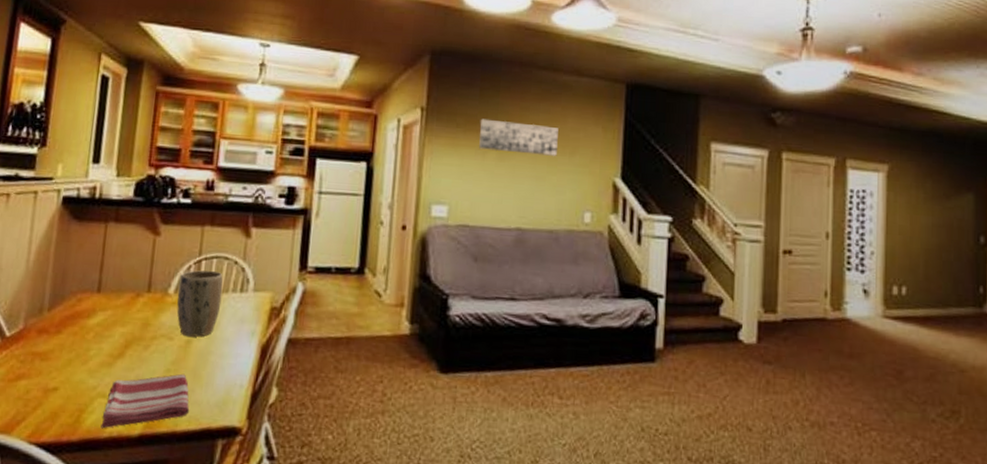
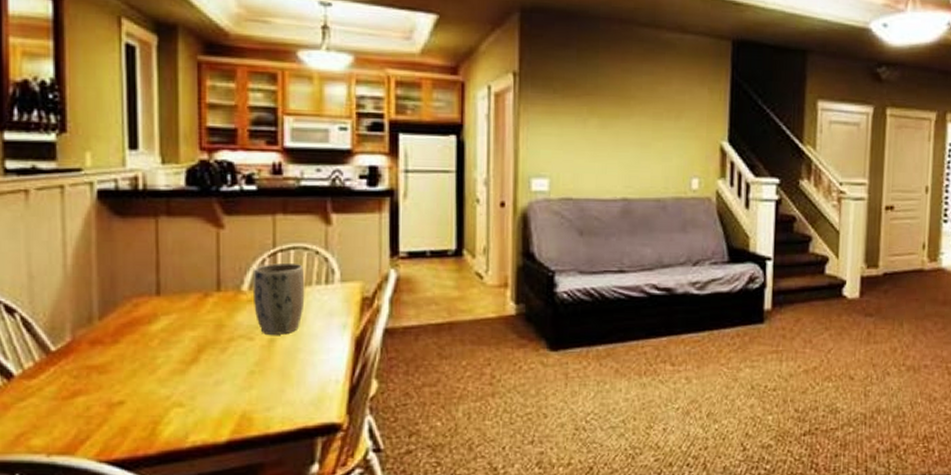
dish towel: present [100,373,190,429] -> none [181,374,282,439]
wall art: present [479,118,559,157] -> none [578,83,663,122]

